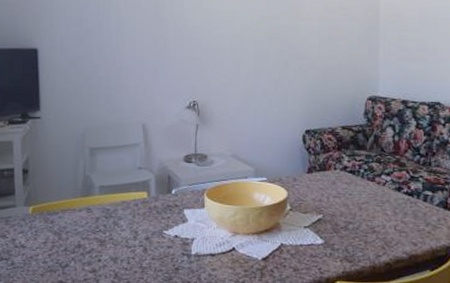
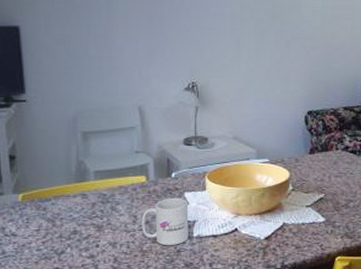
mug: none [142,214,187,264] -> present [142,198,189,246]

